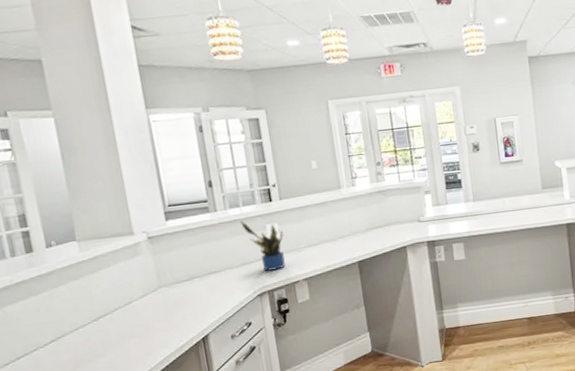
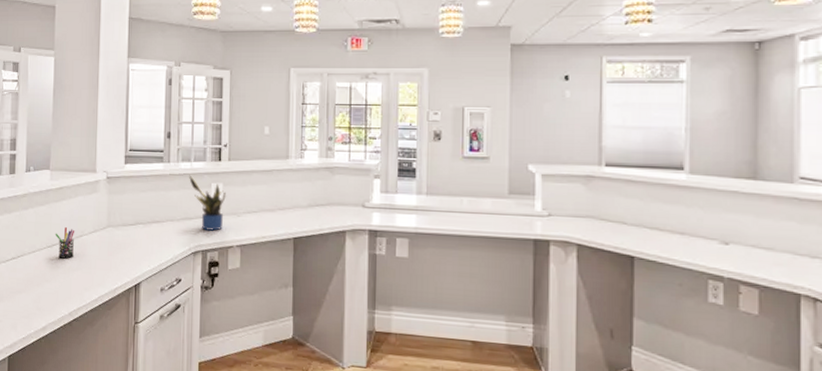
pen holder: none [98,297,126,330] -> present [55,227,75,259]

